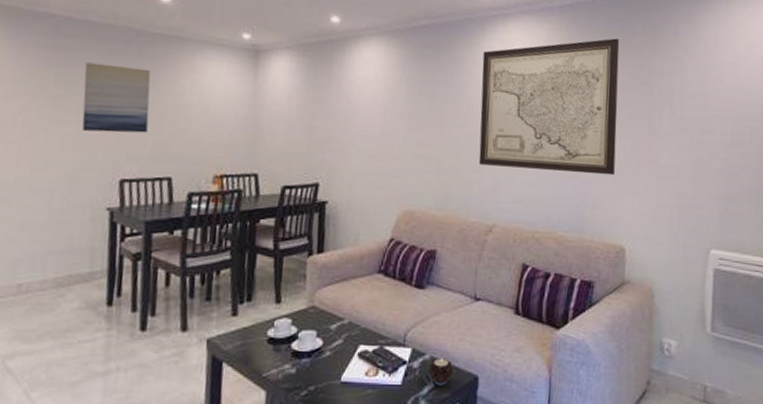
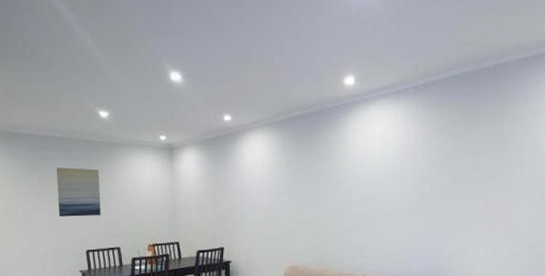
wall art: present [478,38,620,176] -> none [348,110,471,231]

